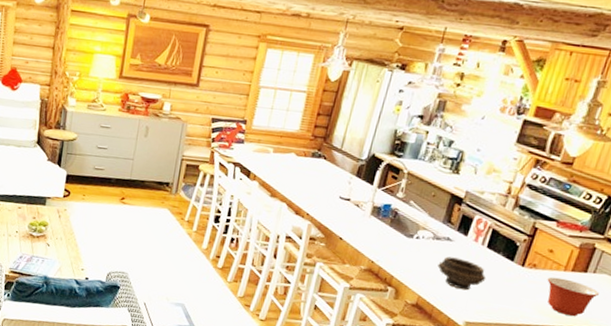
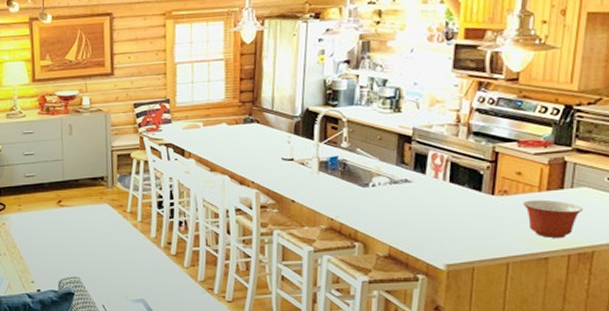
bowl: present [437,256,486,291] -> none [402,198,457,232]

